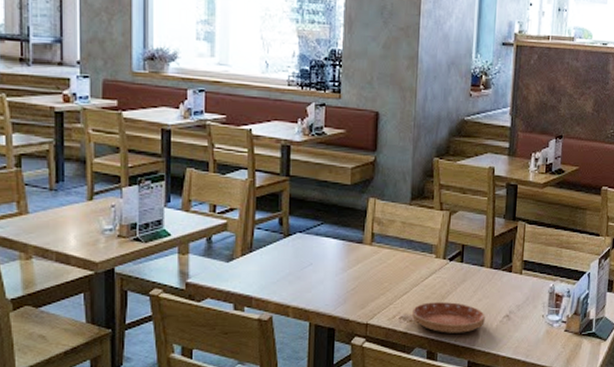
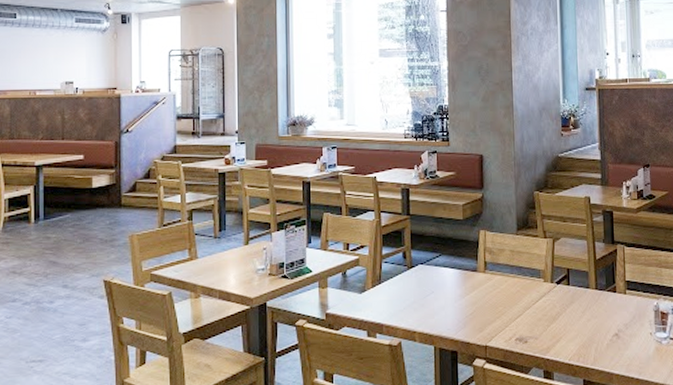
saucer: present [412,302,485,333] -> none [527,323,596,353]

